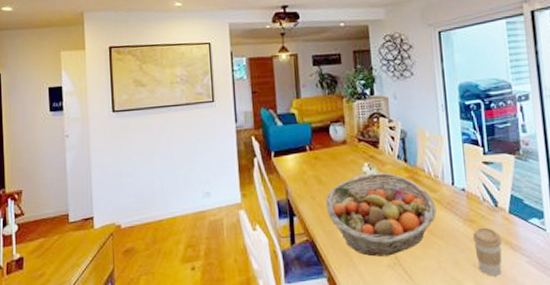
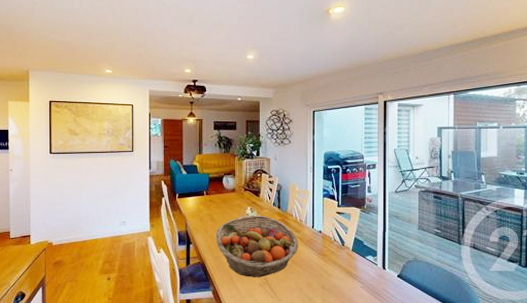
coffee cup: present [472,227,503,276] -> none [323,260,345,296]

